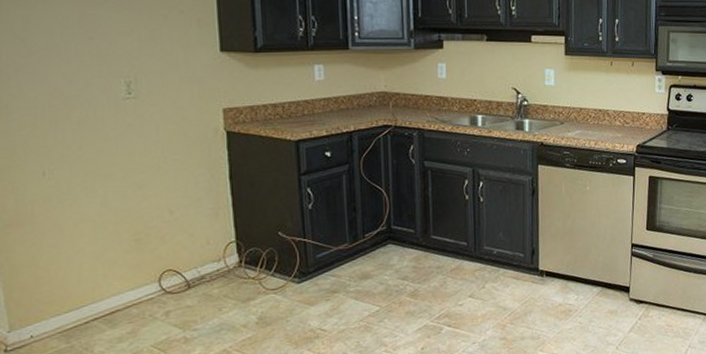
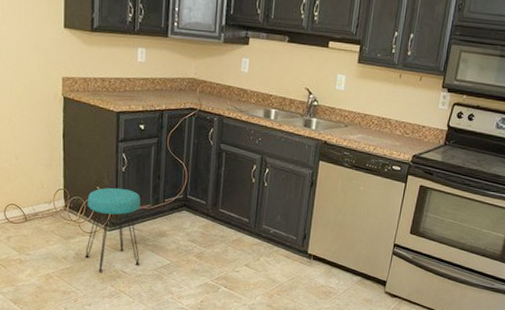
stool: none [267,229,342,335] -> present [85,187,141,272]

